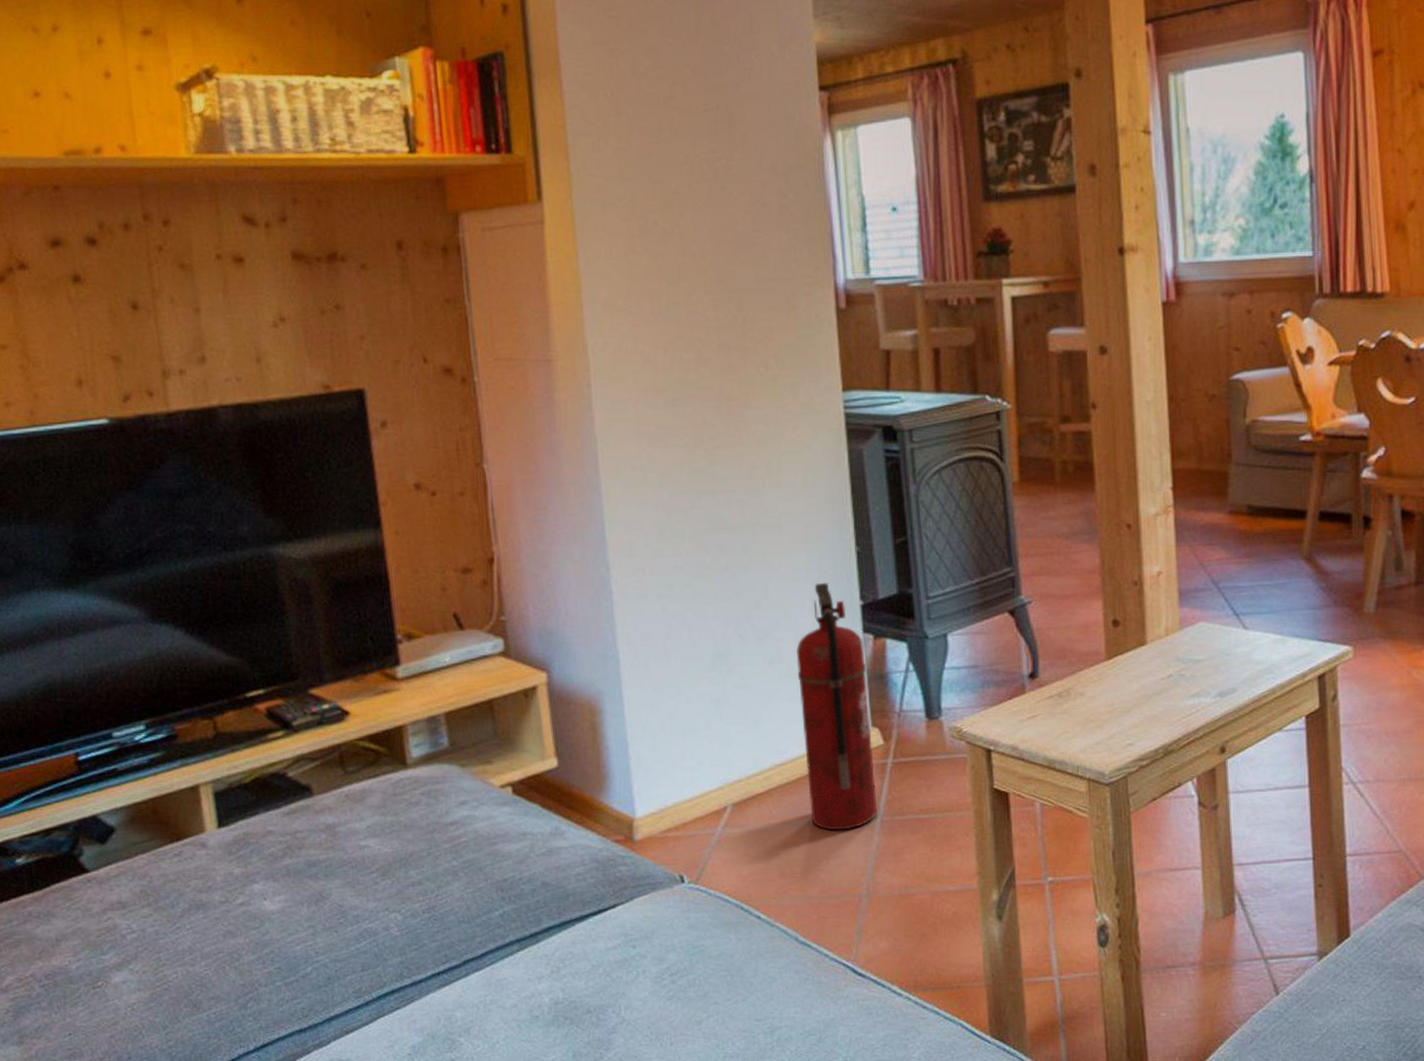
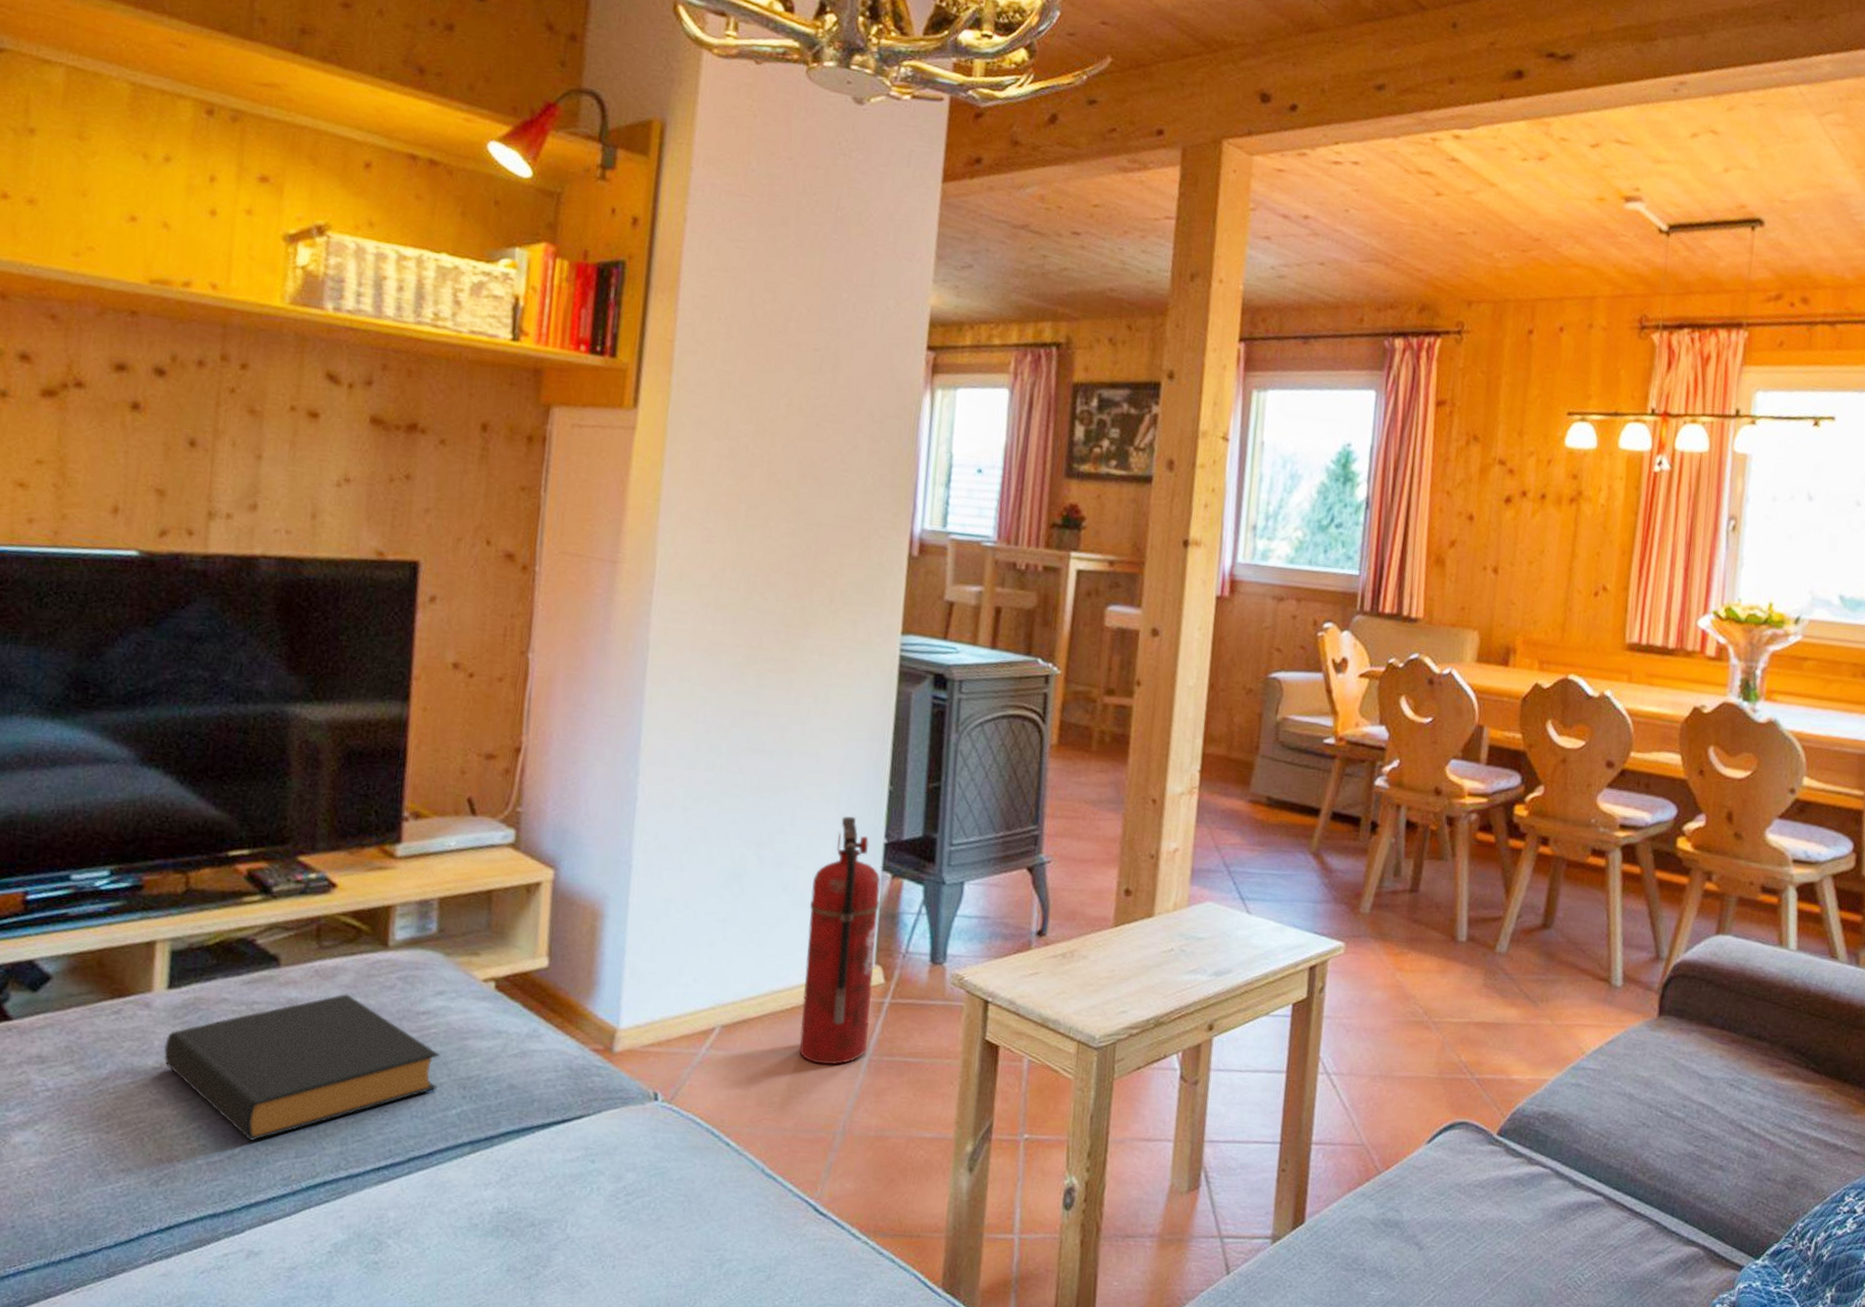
hardback book: none [226,813,477,960] -> present [163,993,440,1142]

